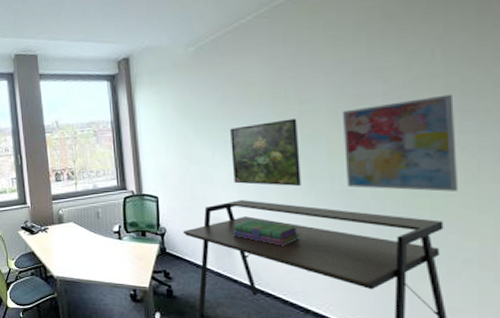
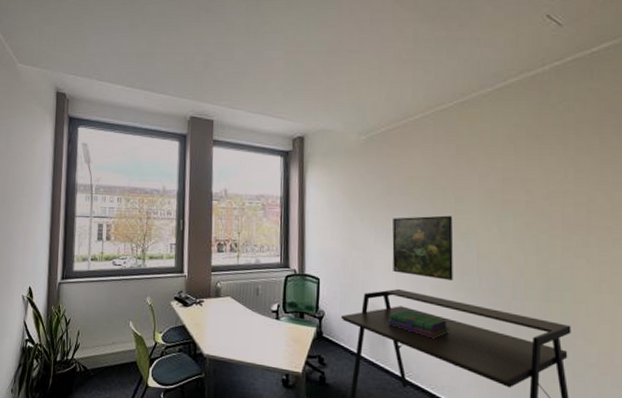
wall art: present [343,94,459,192] -> none [492,210,584,299]

